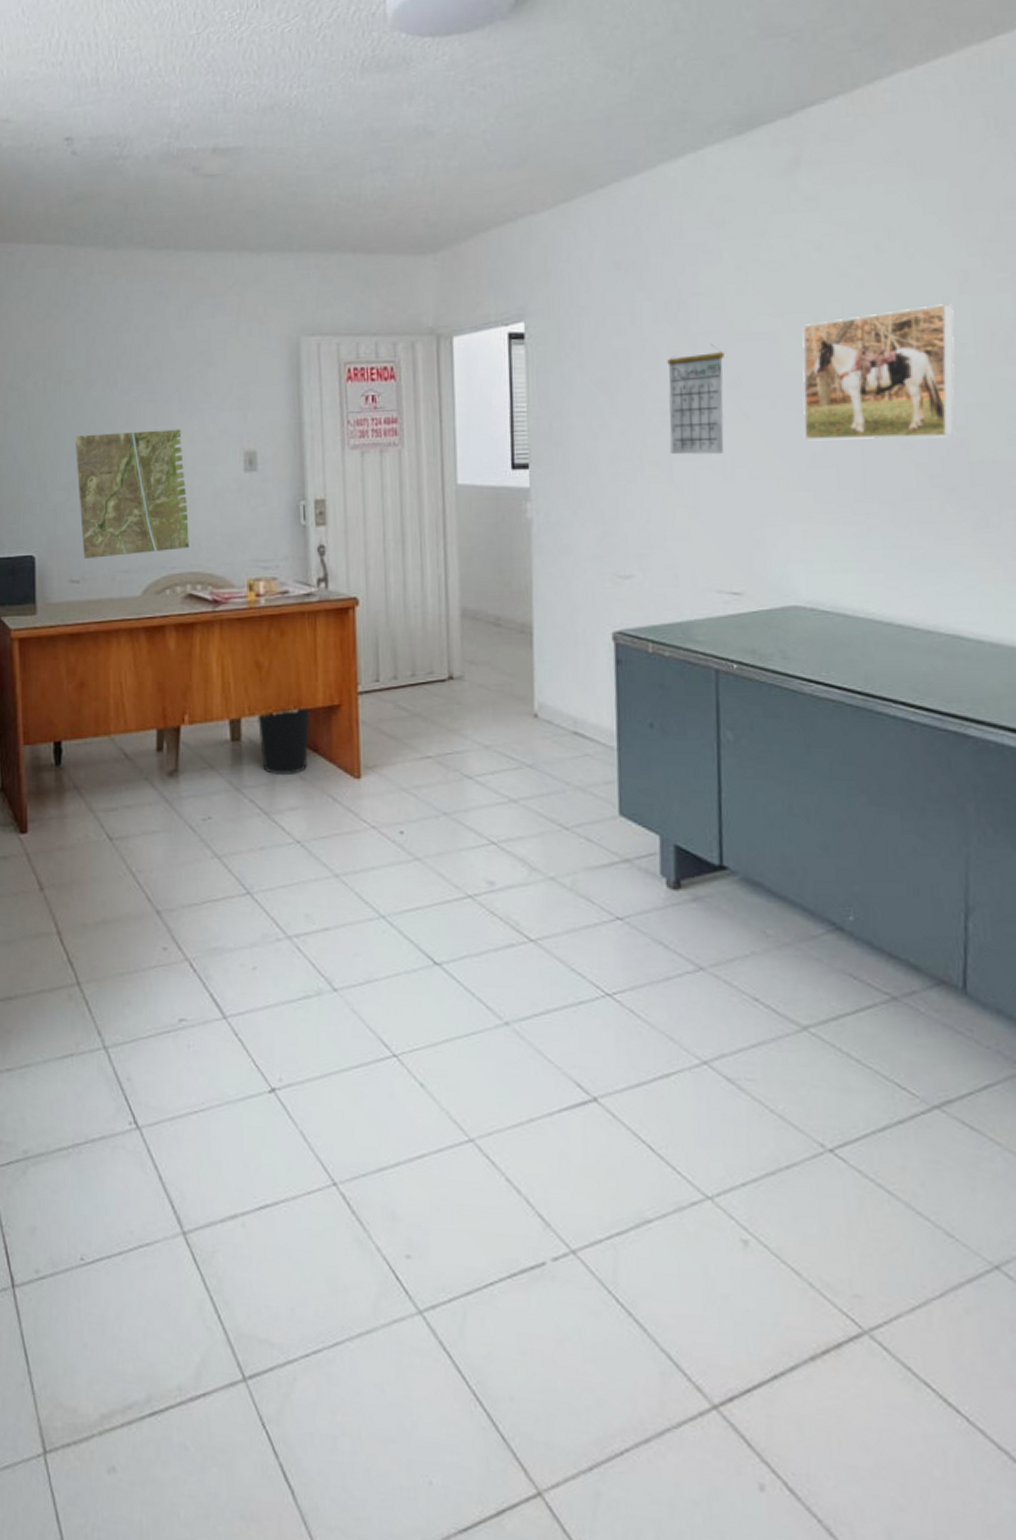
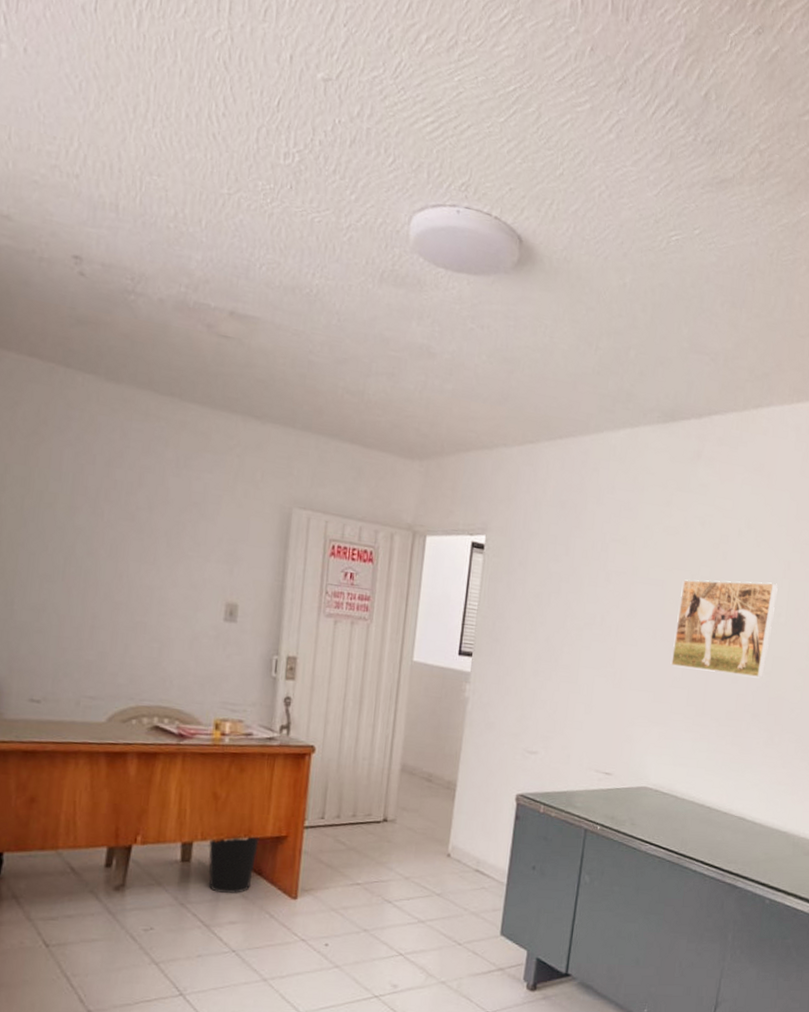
road map: present [74,429,189,560] -> none [47,559,166,684]
calendar: present [667,343,725,455] -> none [579,581,628,667]

